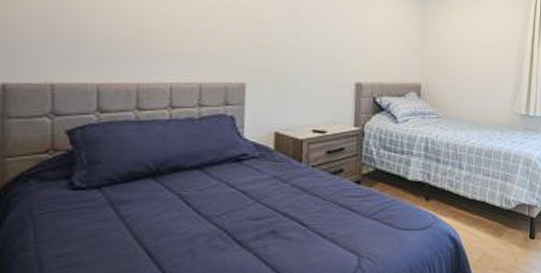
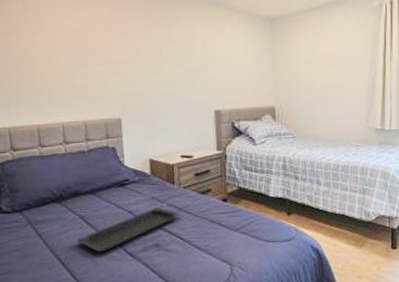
serving tray: none [171,188,306,240] -> present [76,207,181,252]

